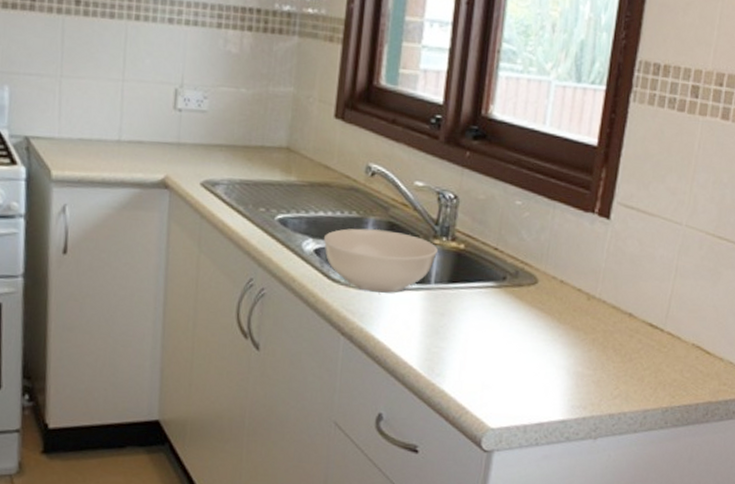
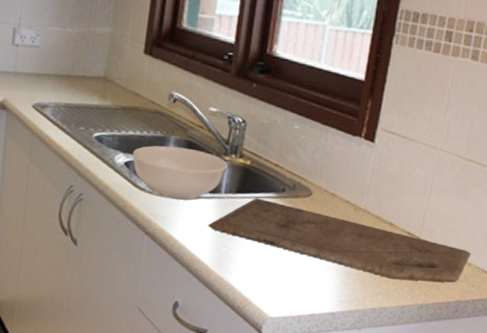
cutting board: none [415,288,723,382] -> present [207,197,472,283]

